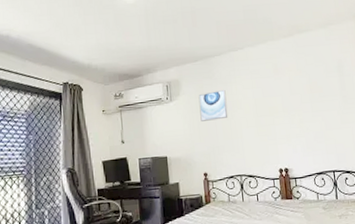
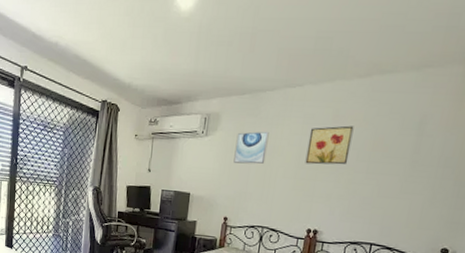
wall art: none [258,75,295,112] -> present [305,125,354,165]

